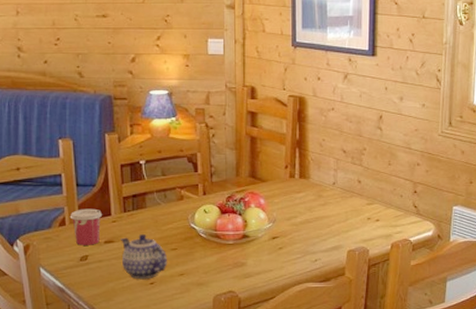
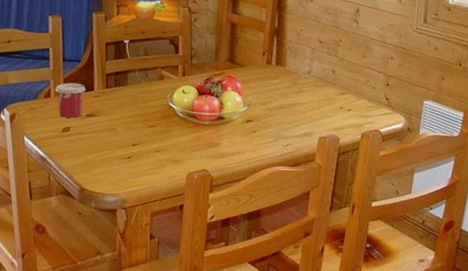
teapot: present [121,233,168,280] -> none [102,109,146,154]

